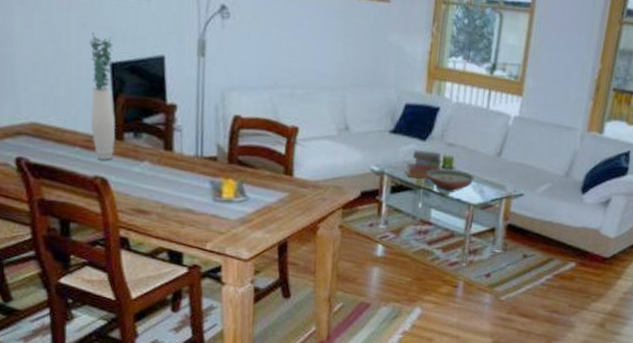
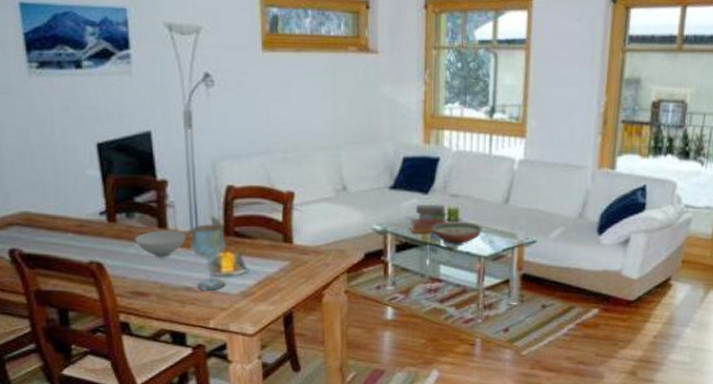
vase: present [89,32,115,160] -> none [73,113,107,244]
bowl: none [140,152,191,178] -> present [135,230,186,257]
wine glass: none [194,150,229,214] -> present [190,224,226,290]

